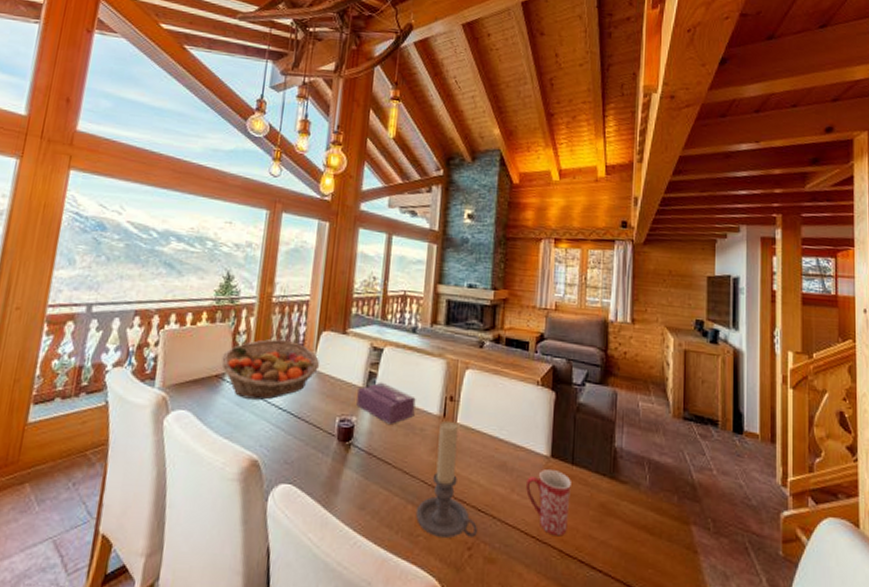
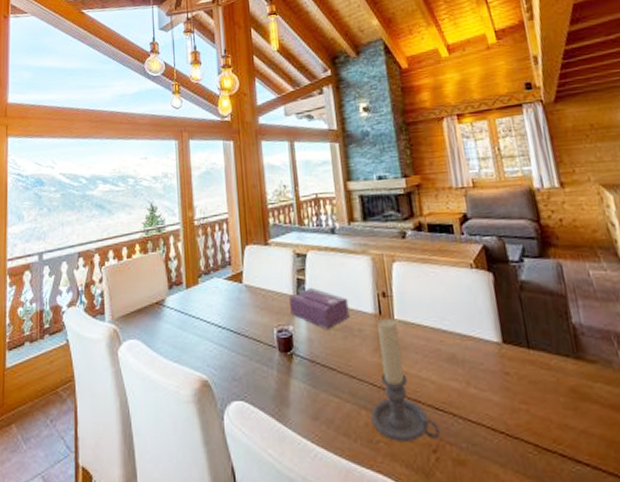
fruit basket: present [221,339,320,400] -> none [159,259,249,321]
mug: present [526,469,571,537] -> none [481,357,539,430]

